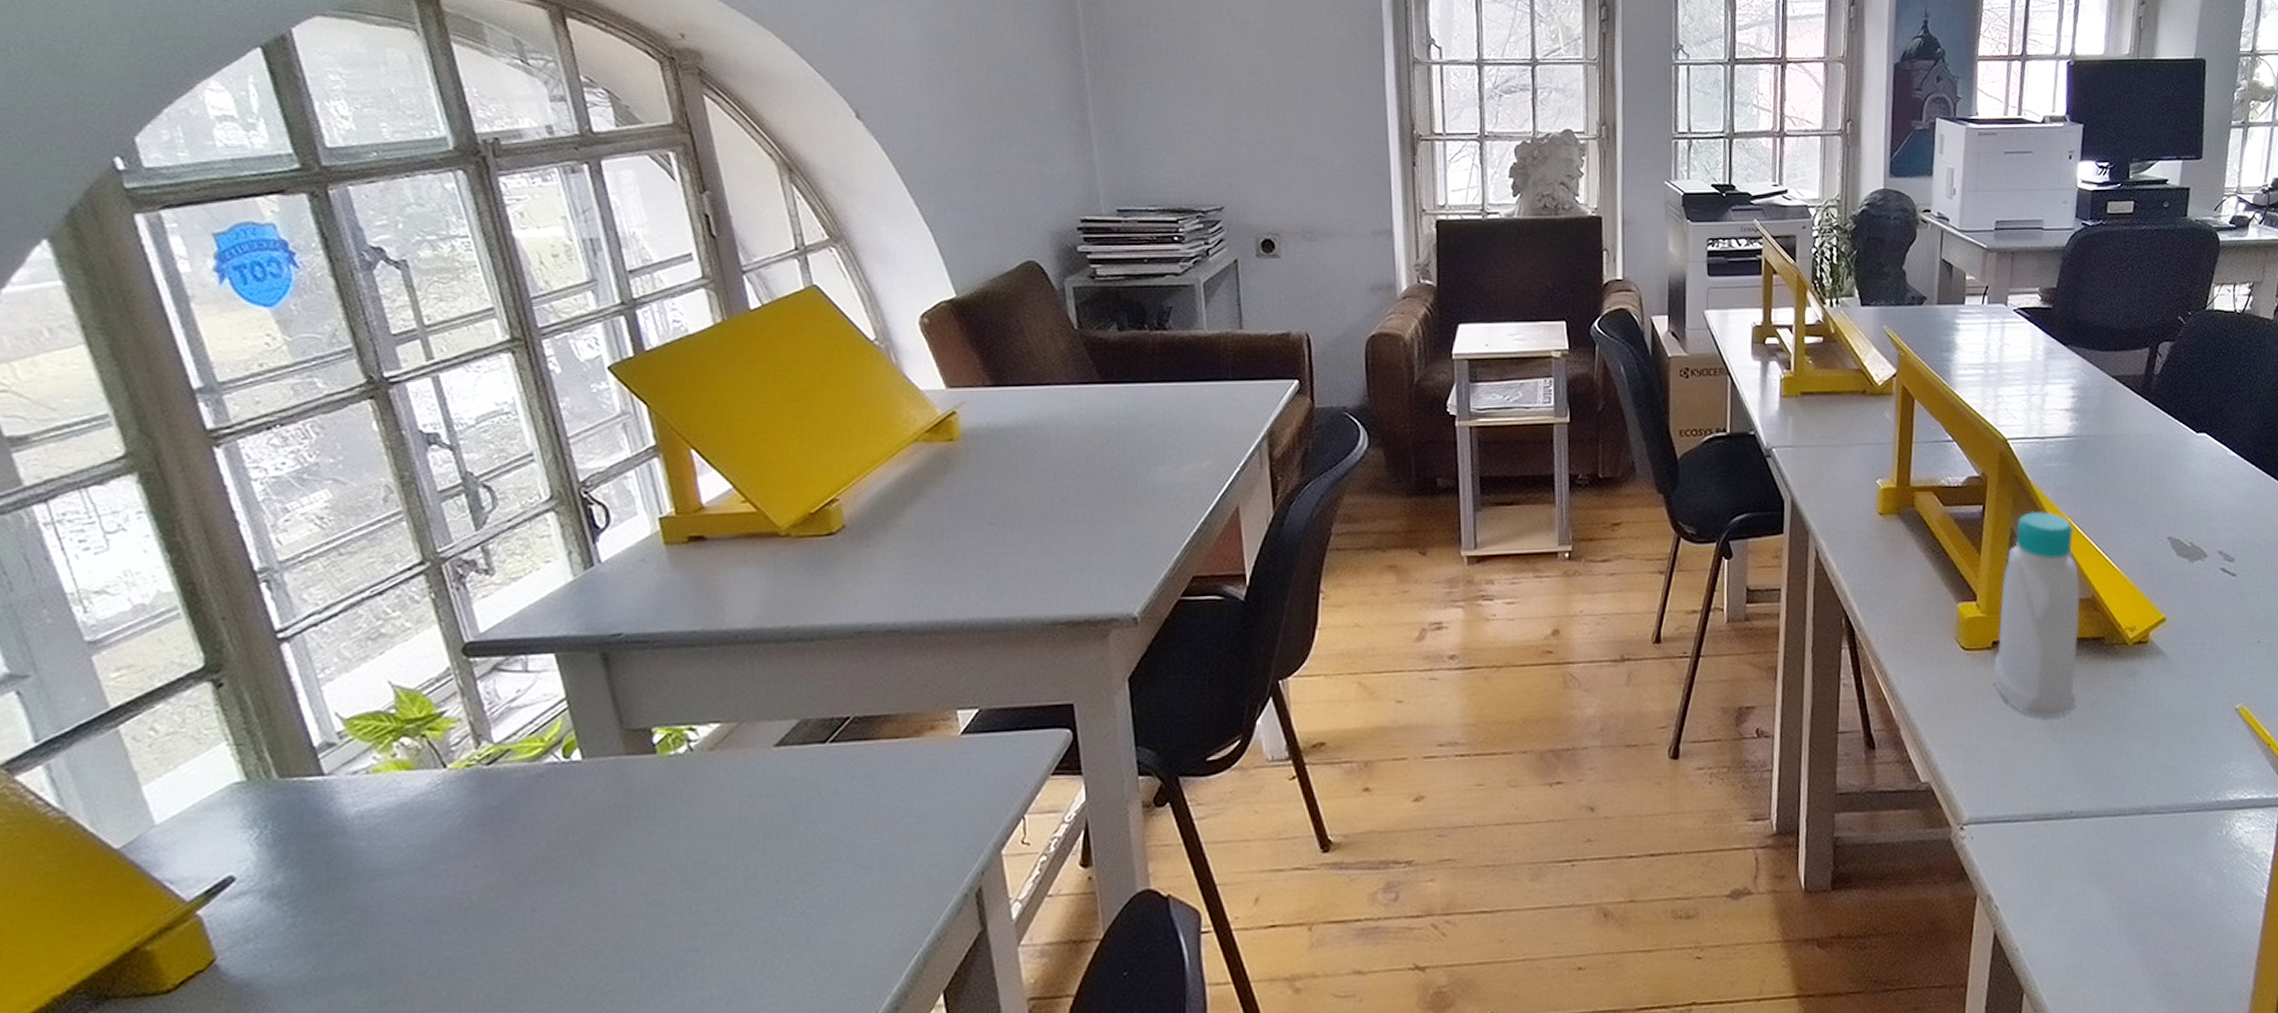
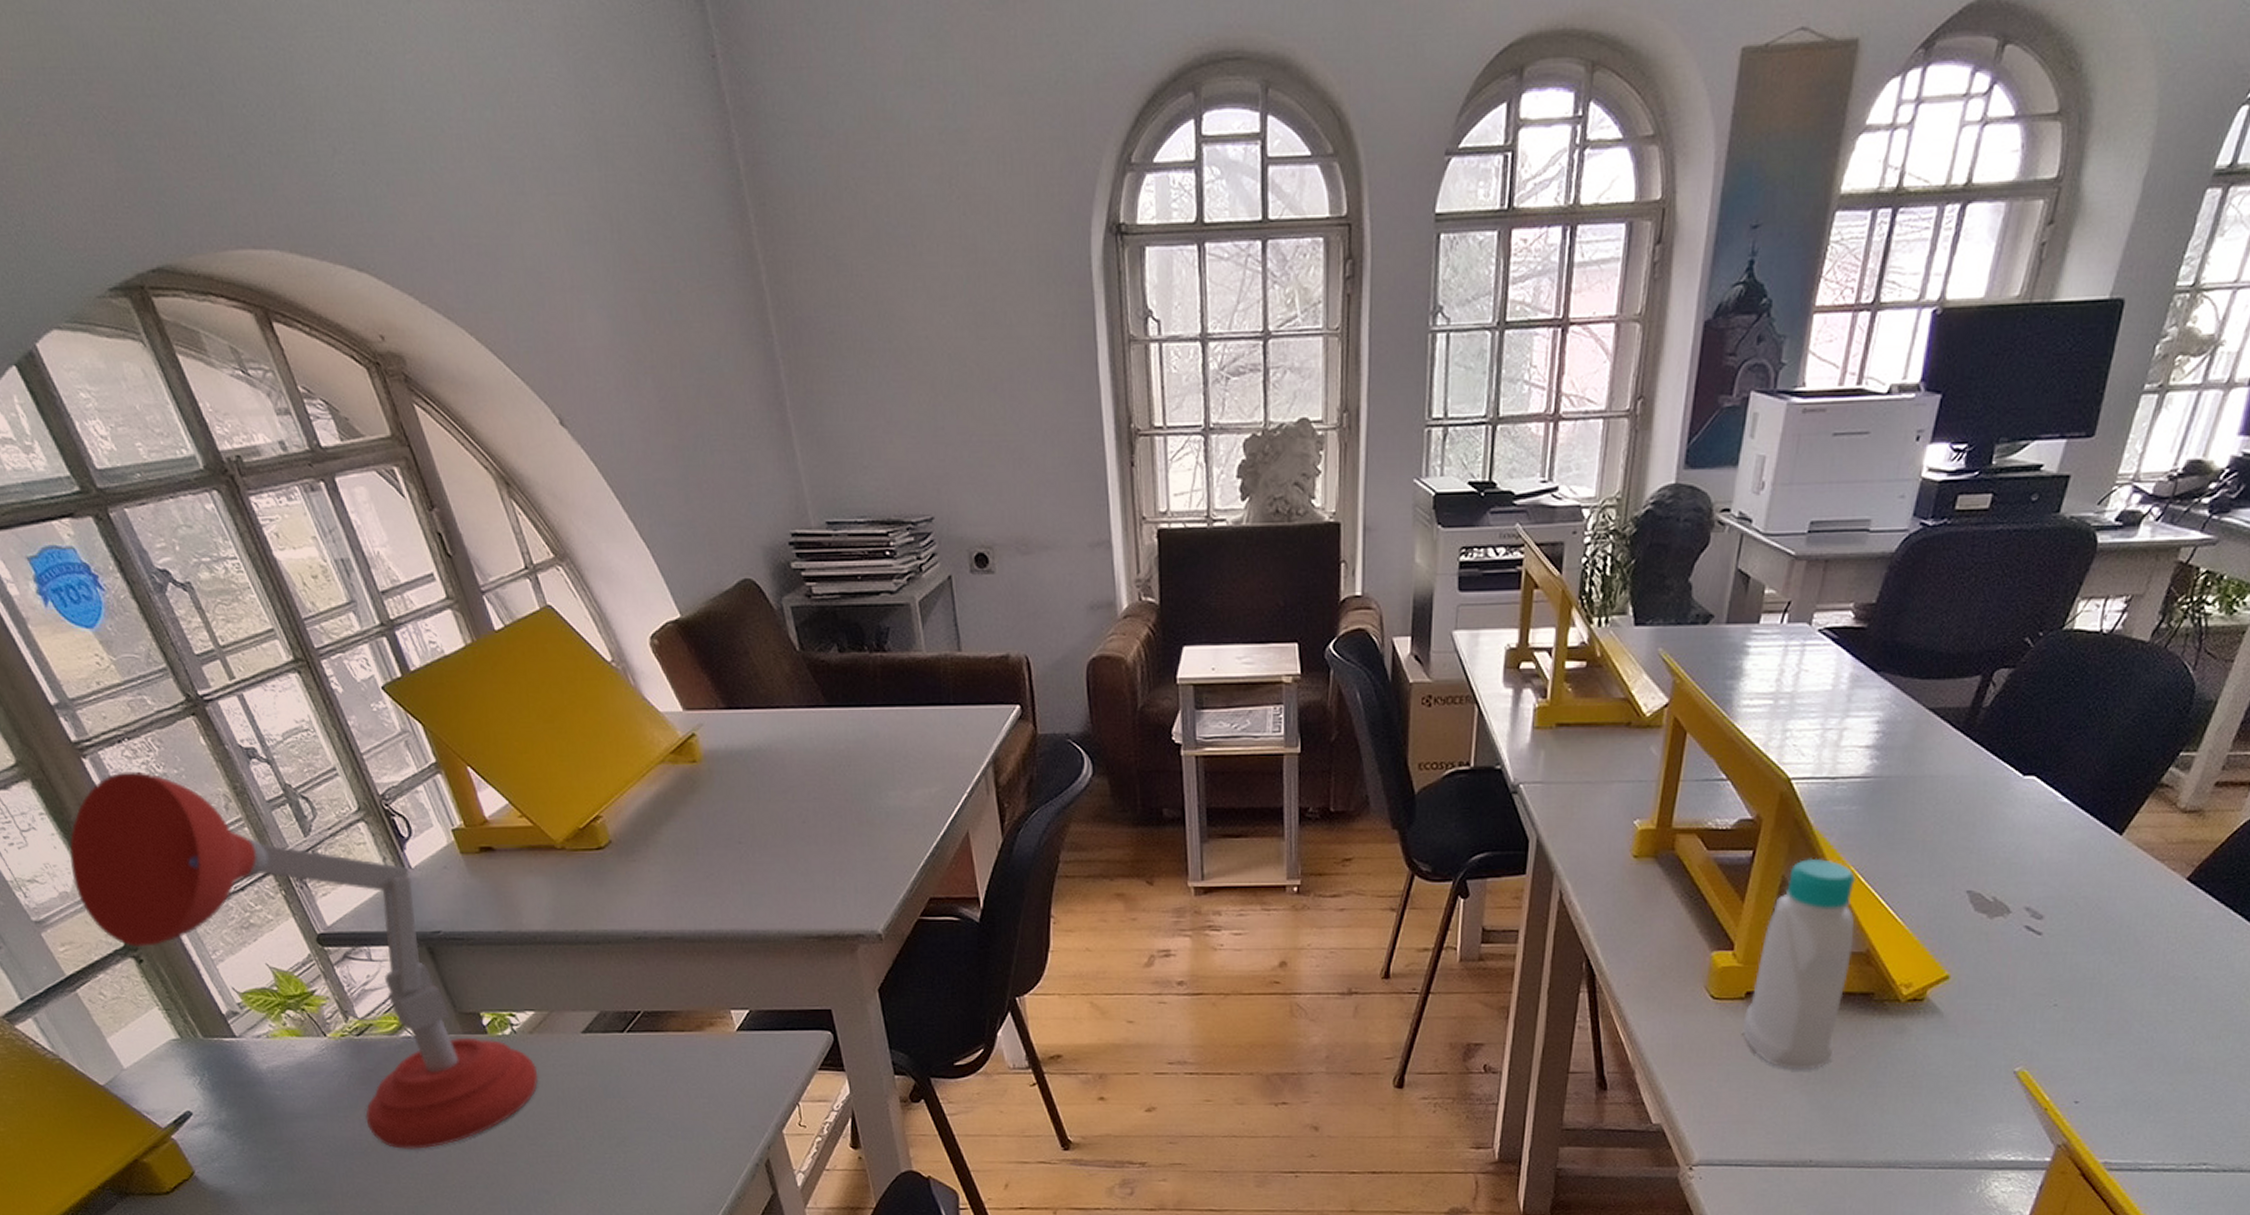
desk lamp: none [156,461,712,907] -> present [69,771,539,1149]

